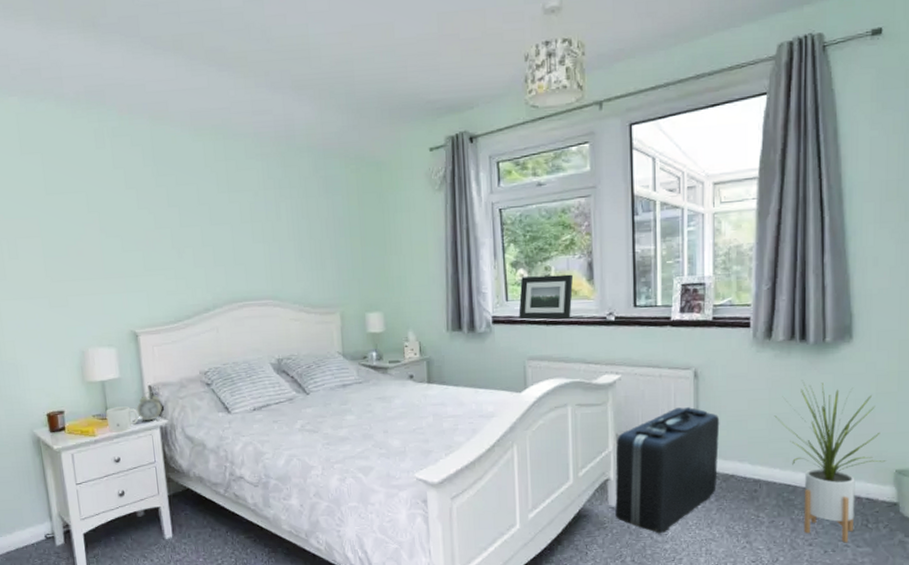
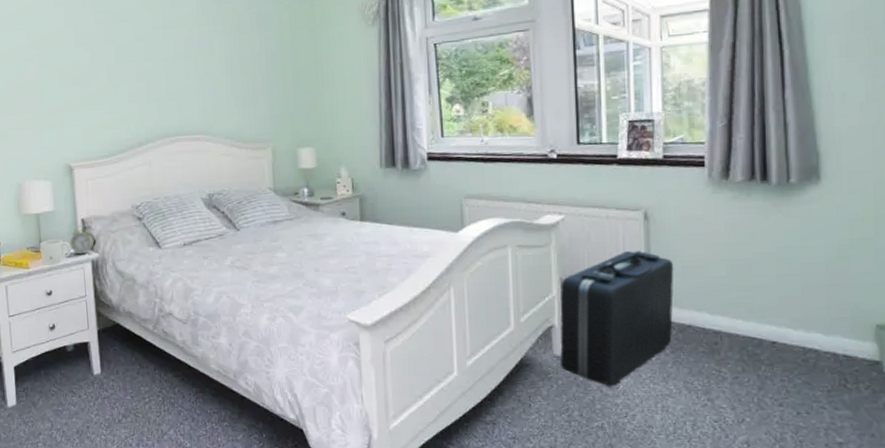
picture frame: present [519,274,574,320] -> none [455,110,512,157]
house plant: present [774,380,886,543] -> none [734,223,865,405]

